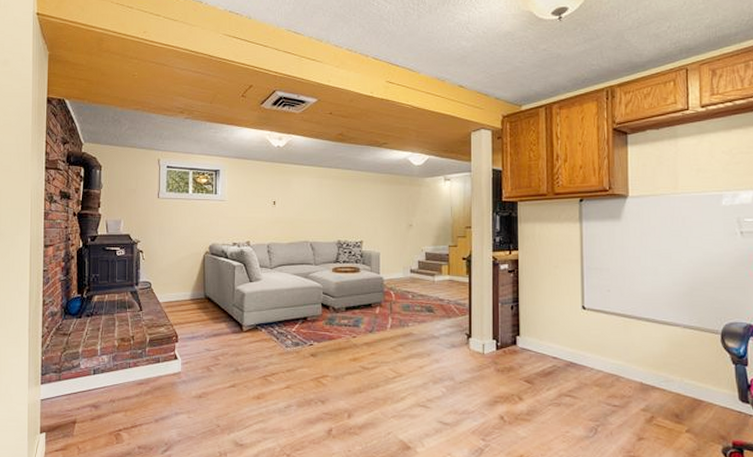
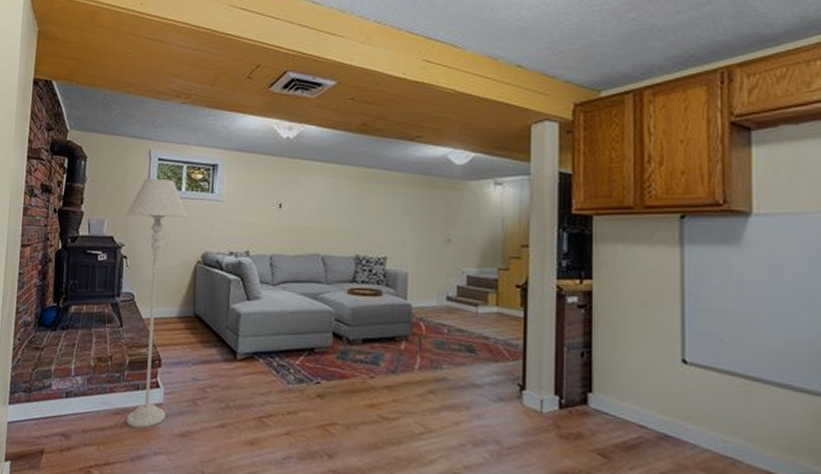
floor lamp: none [141,184,195,394] -> present [126,179,187,428]

